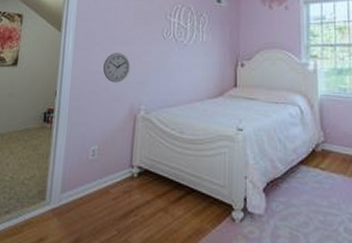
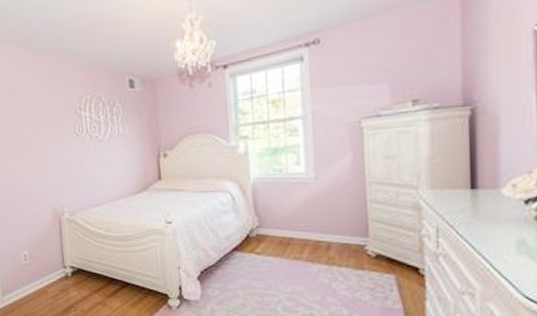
wall clock: present [103,53,131,83] -> none [18,156,47,188]

